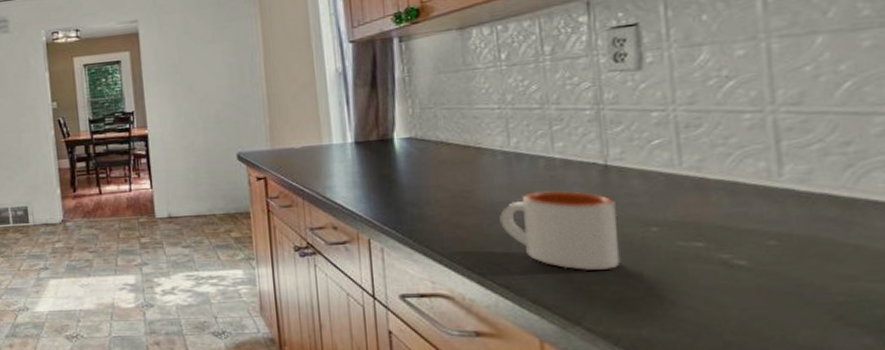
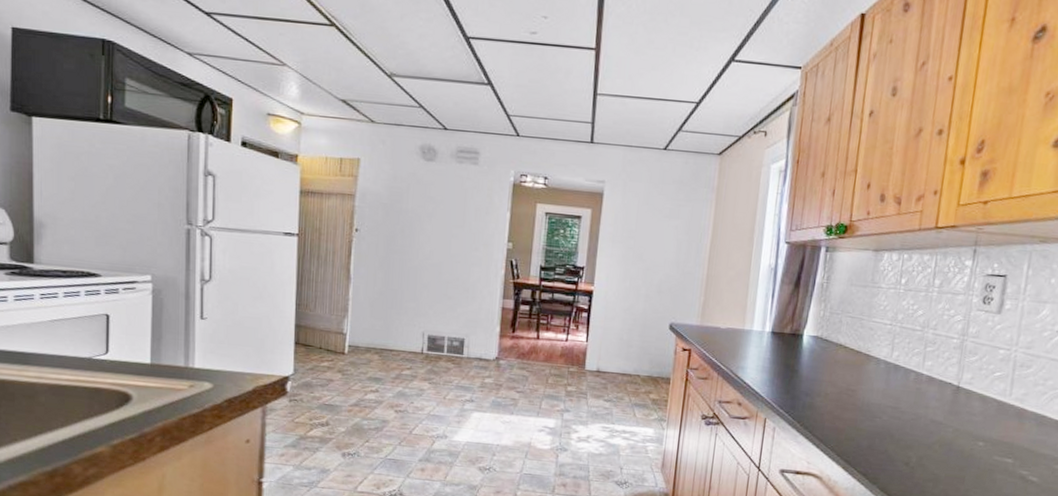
mug: present [500,190,620,271] -> none [871,399,958,472]

